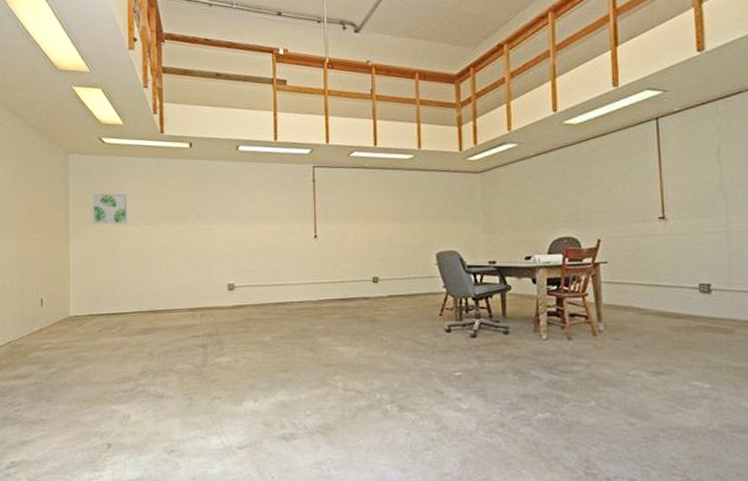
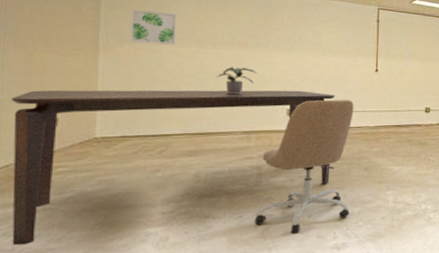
dining table: none [10,263,275,415] -> present [11,90,336,246]
potted plant: none [163,242,198,271] -> present [217,66,257,95]
office chair: none [203,272,296,420] -> present [254,100,354,234]

